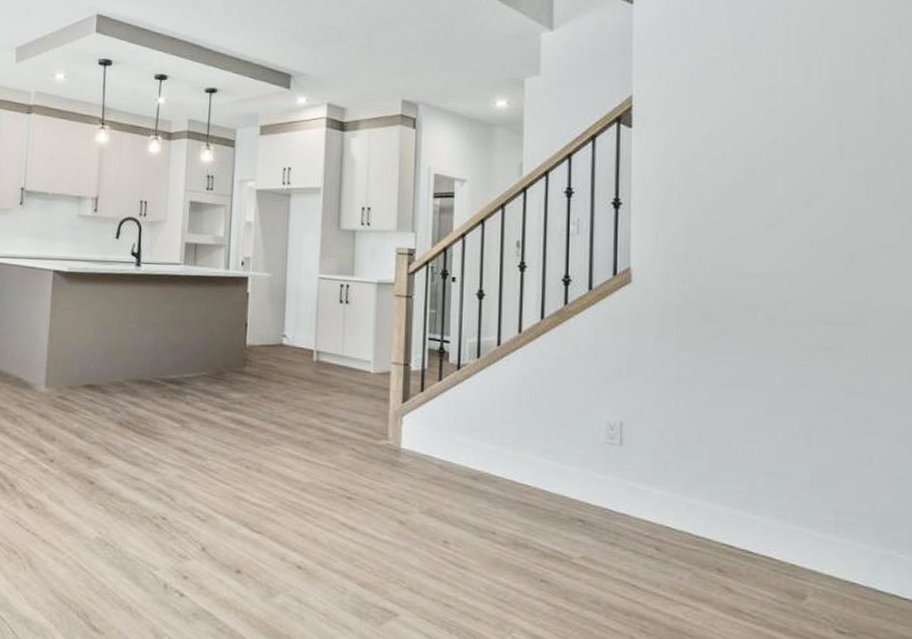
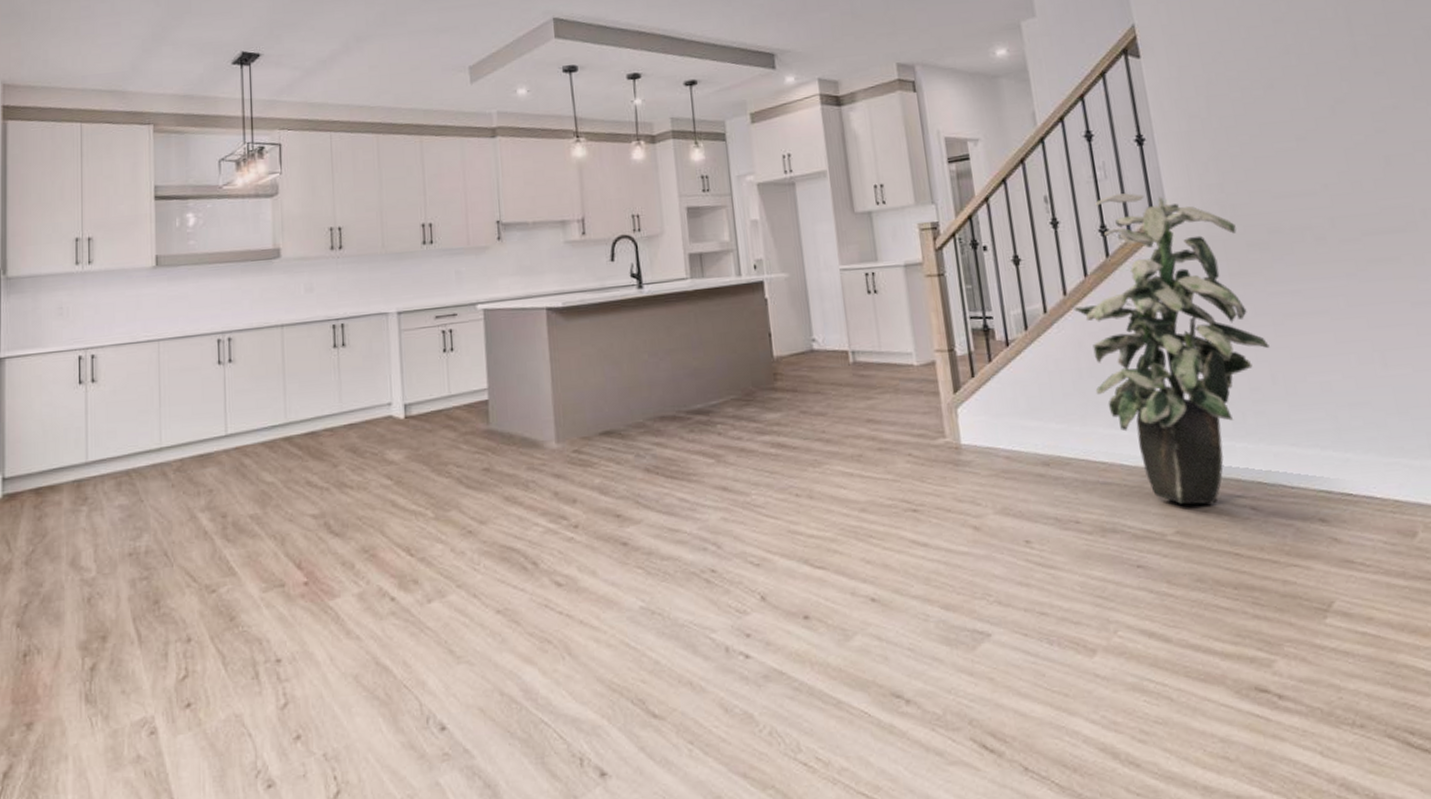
indoor plant: none [525,249,702,539] -> present [1073,193,1270,505]

